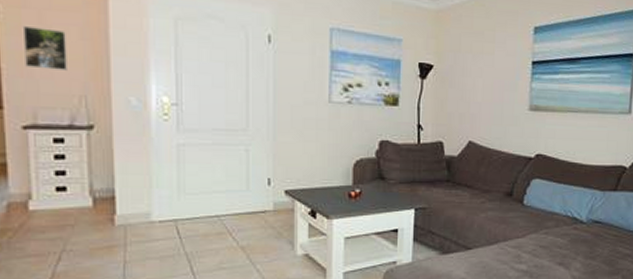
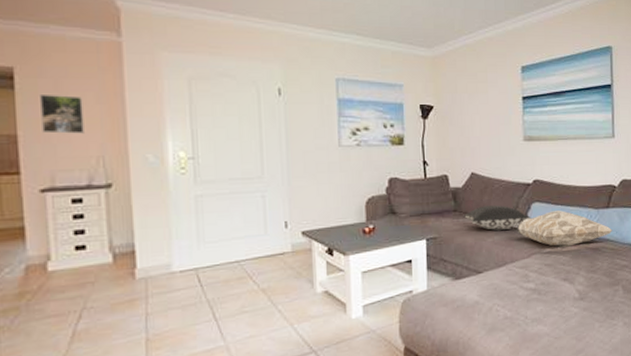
pillow: none [456,178,530,205] -> present [463,205,532,231]
decorative pillow: none [505,189,618,230] -> present [509,210,613,249]

